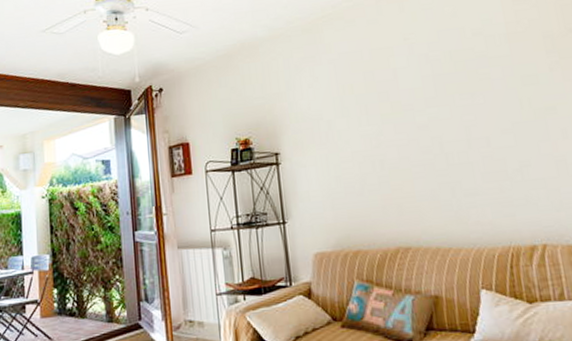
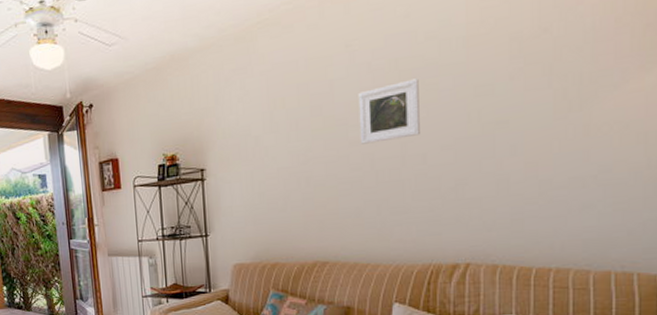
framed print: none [420,69,481,128] -> present [358,78,420,144]

